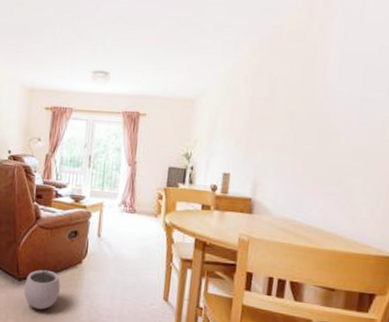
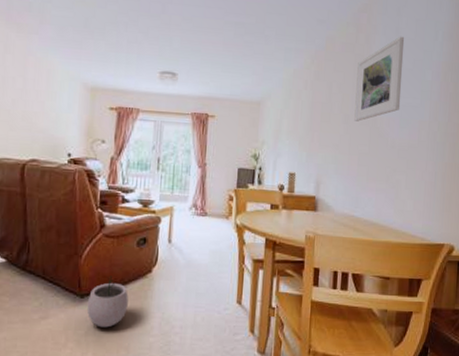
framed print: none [301,19,371,119] -> present [354,36,405,122]

